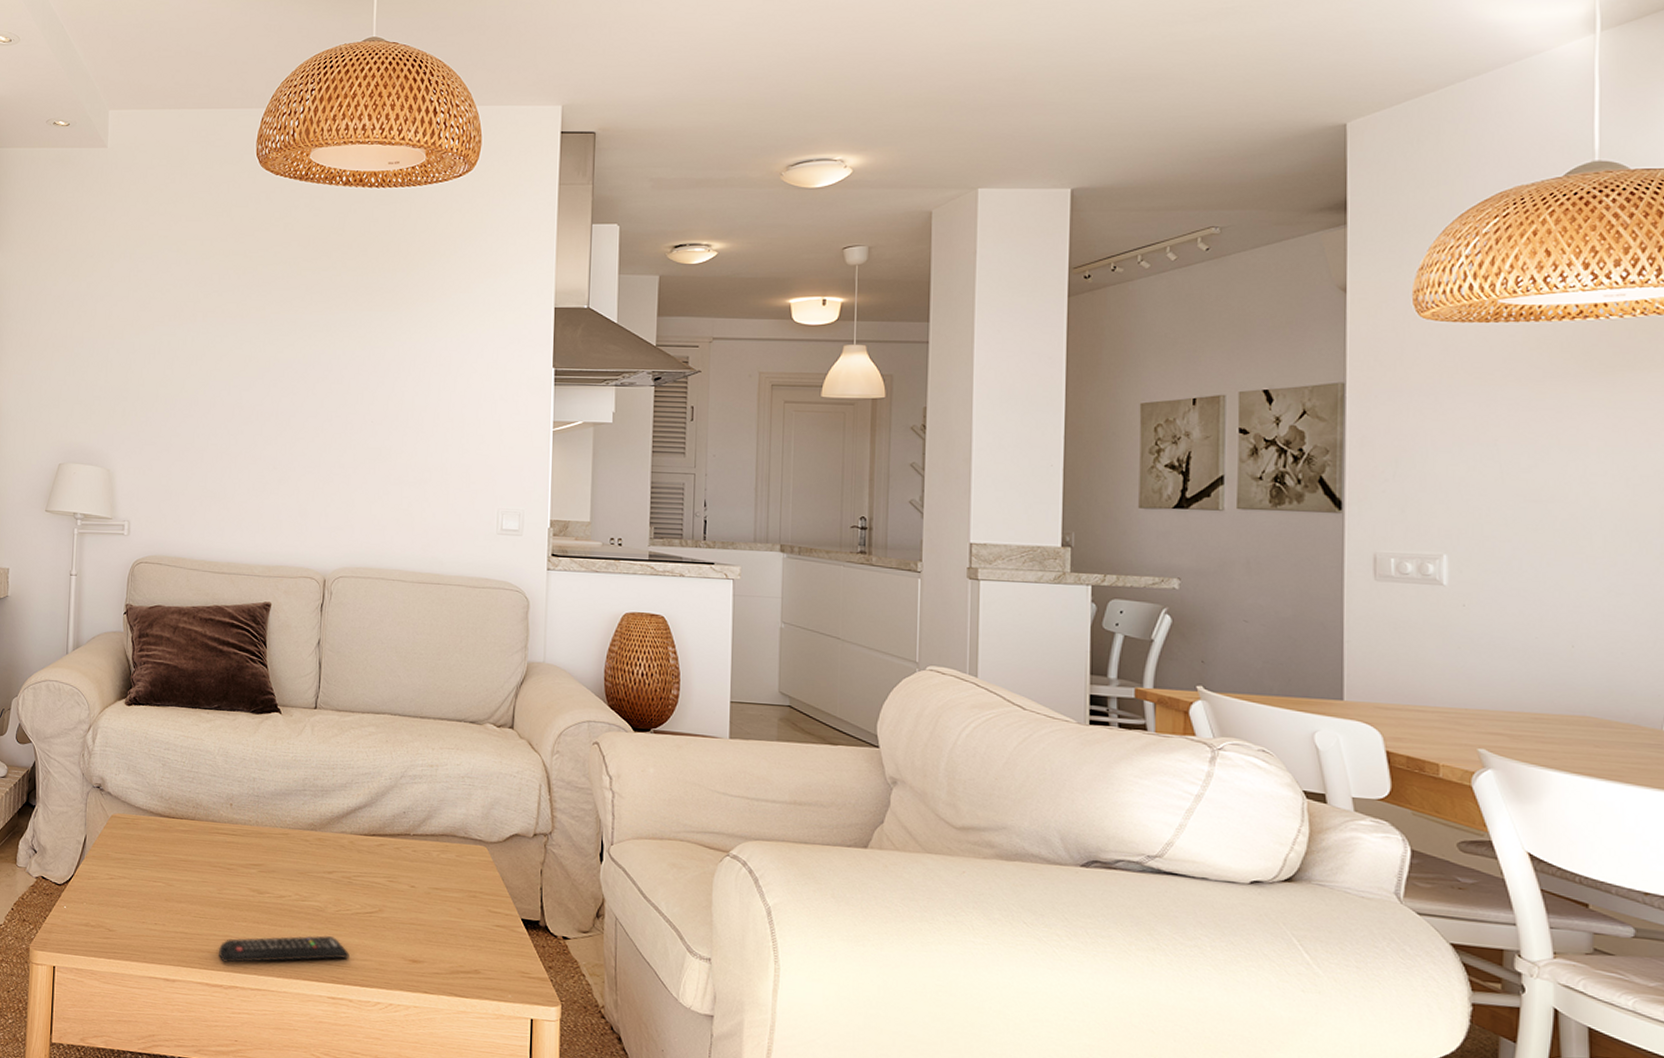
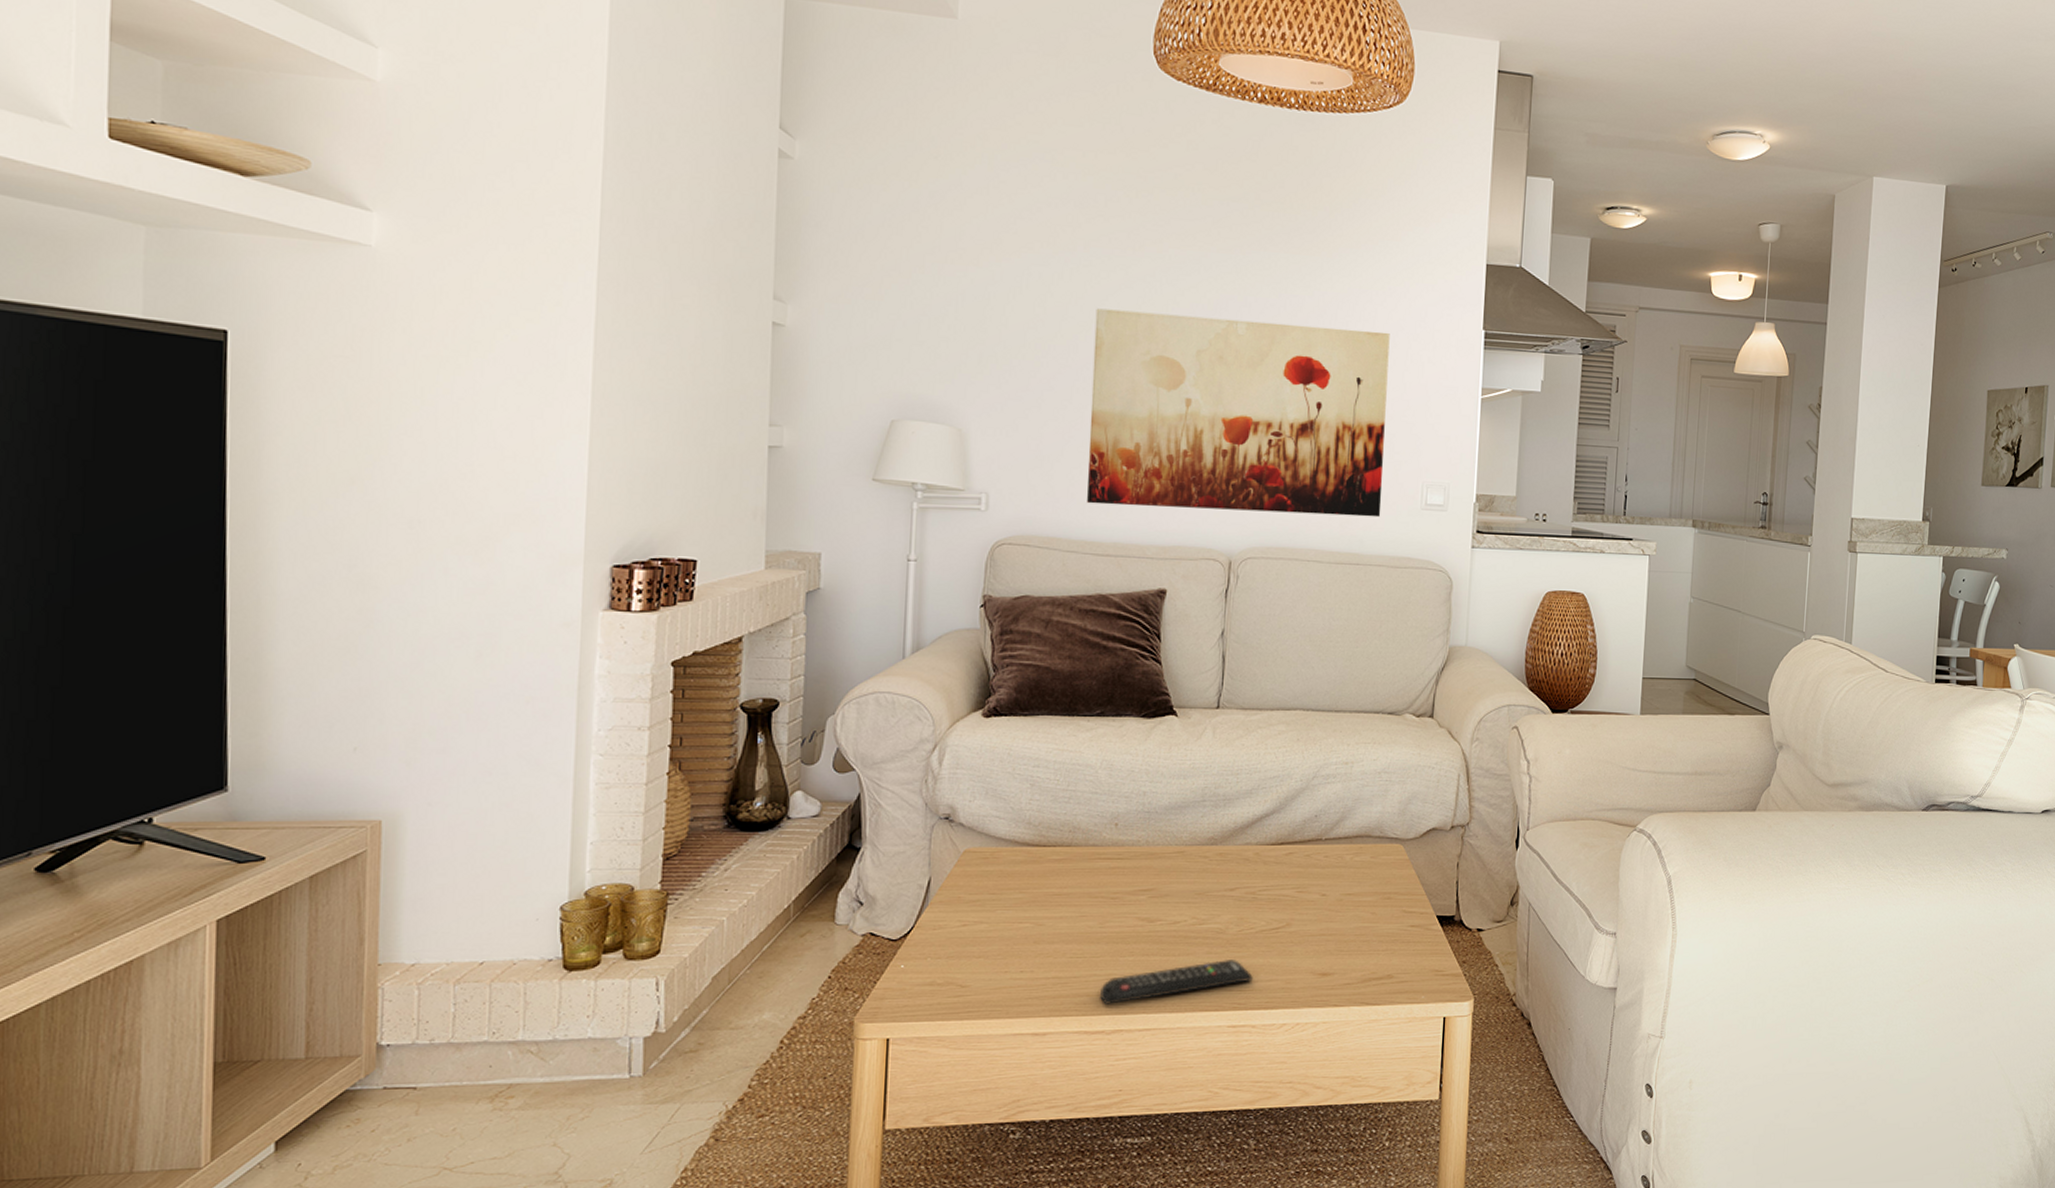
wall art: none [205,367,464,542] -> present [1086,308,1390,518]

